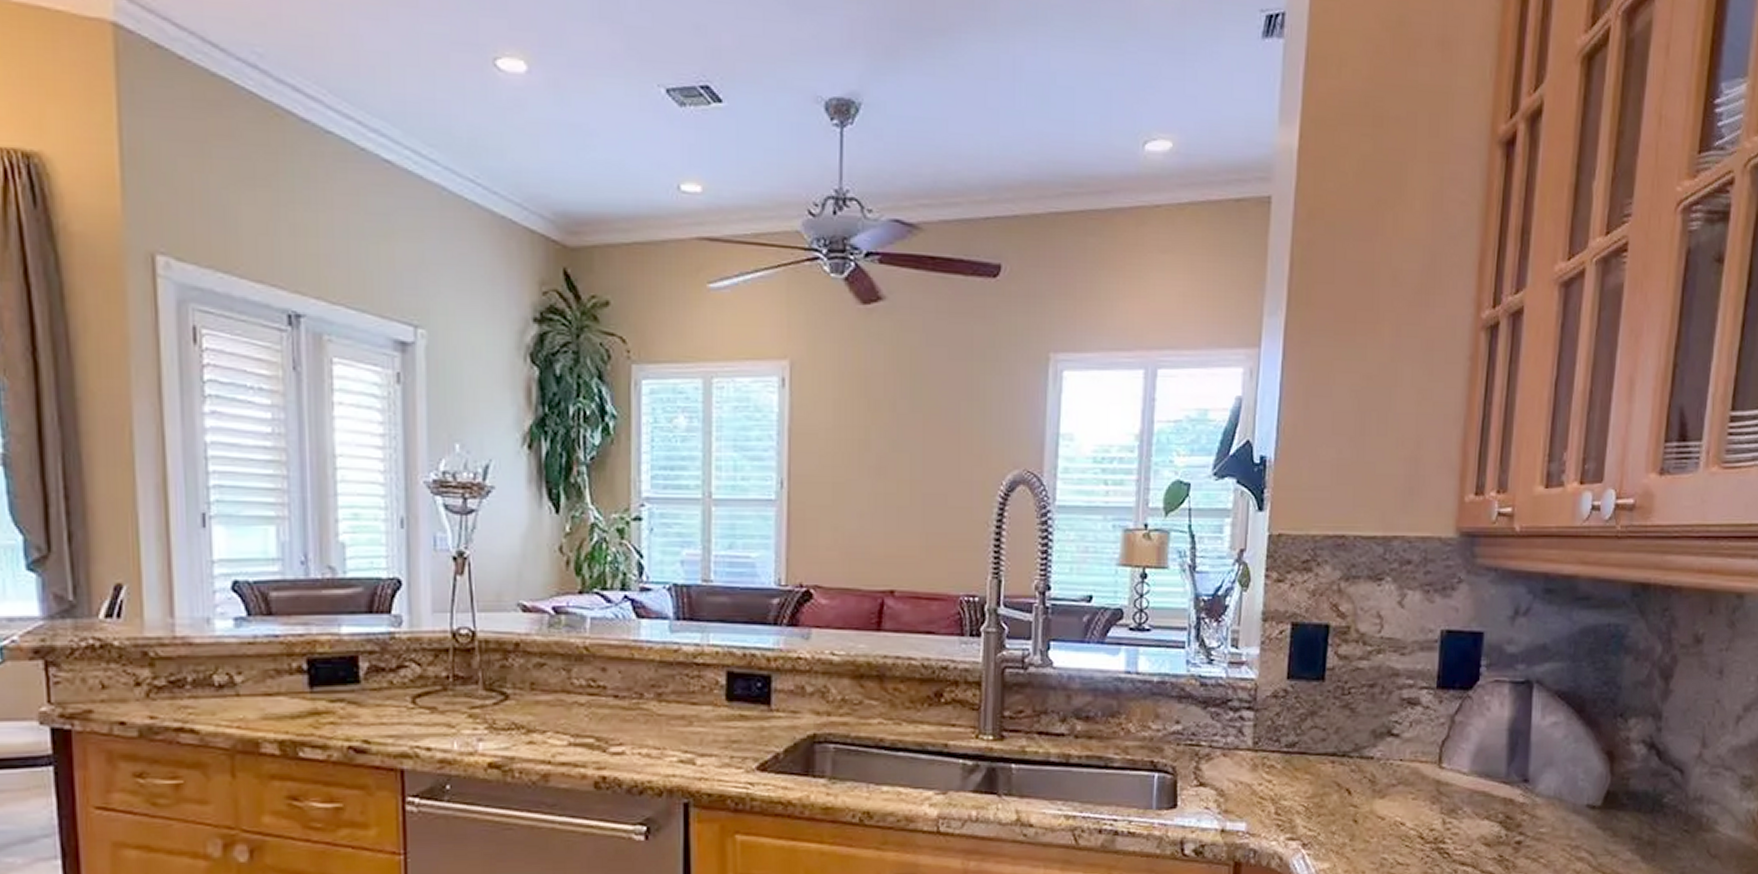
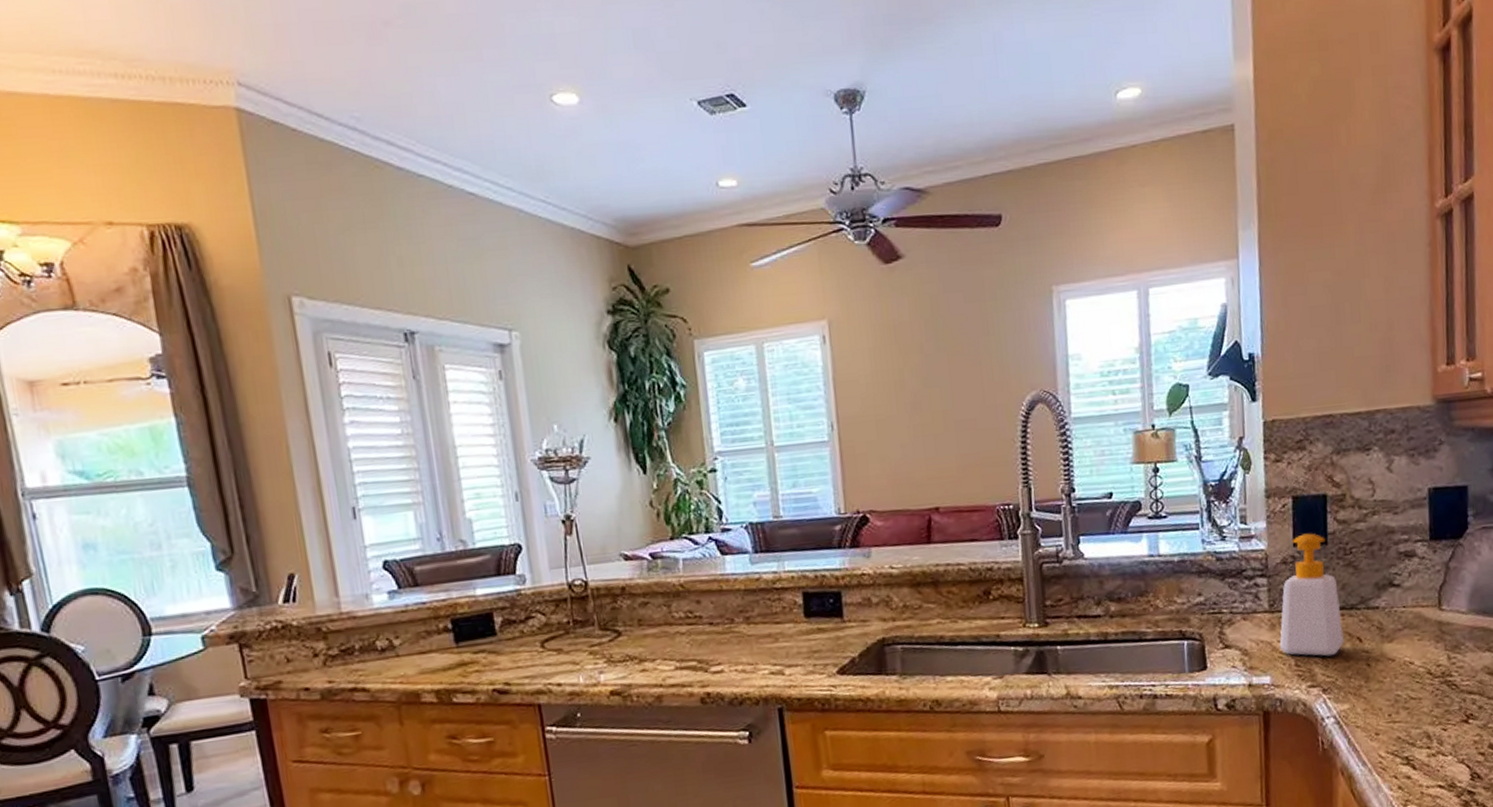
soap bottle: none [1260,666,1333,807] -> present [1279,533,1345,657]

